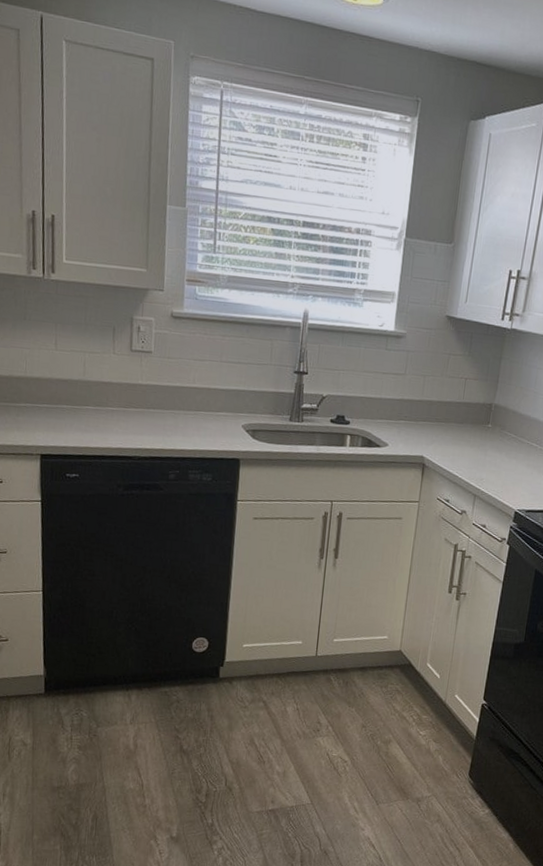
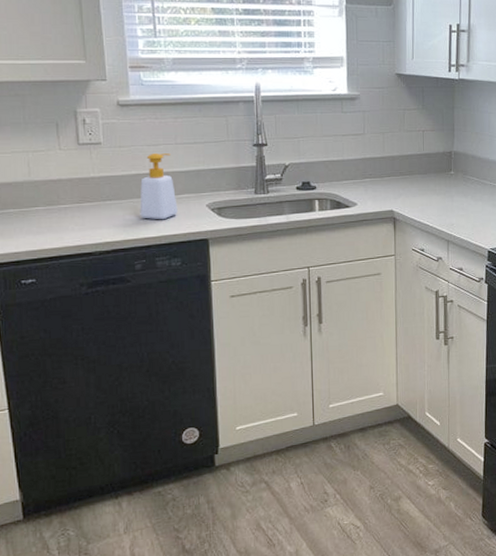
soap bottle: none [179,367,215,435] -> present [140,152,178,220]

